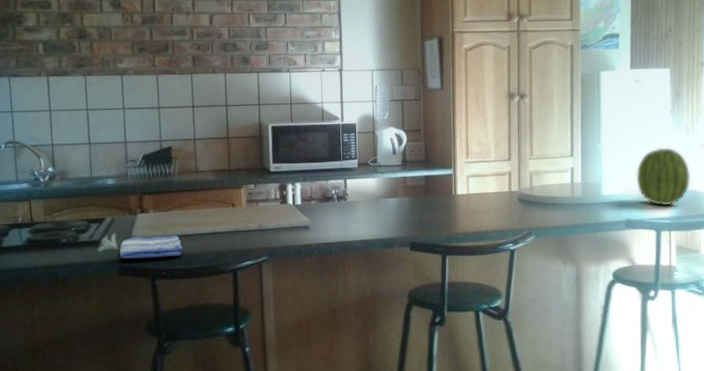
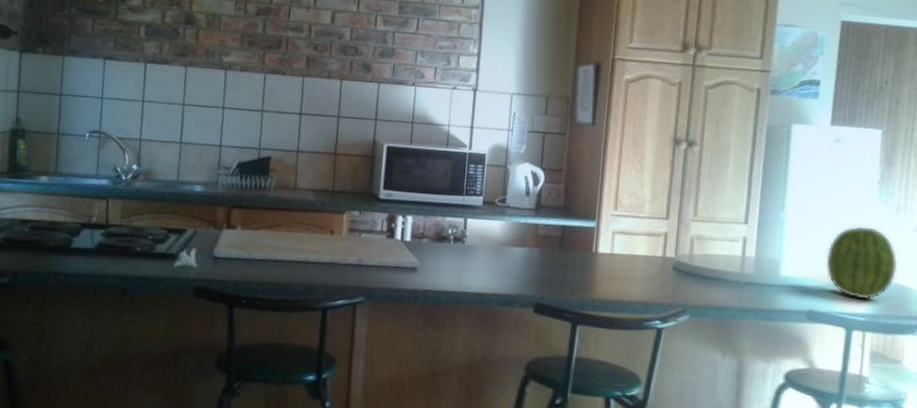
dish towel: present [120,235,183,259] -> none [197,255,269,284]

